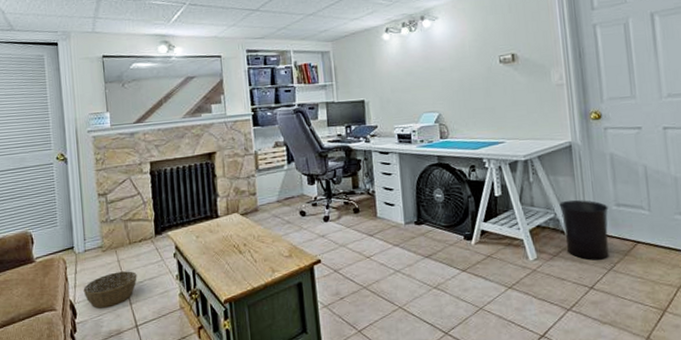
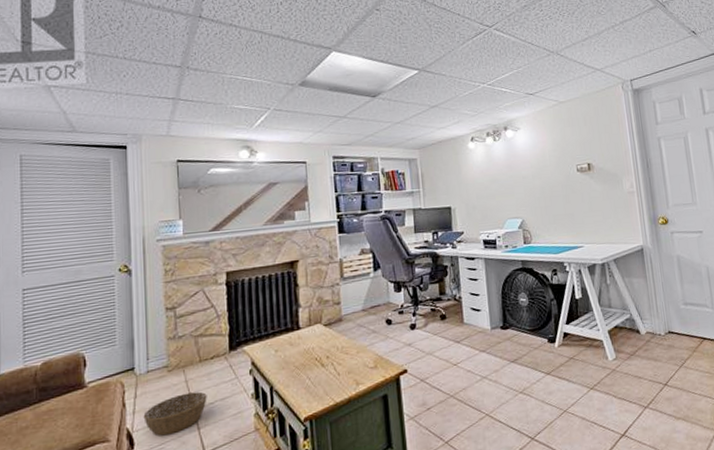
waste bin: present [559,199,609,260] -> none [634,300,680,358]

